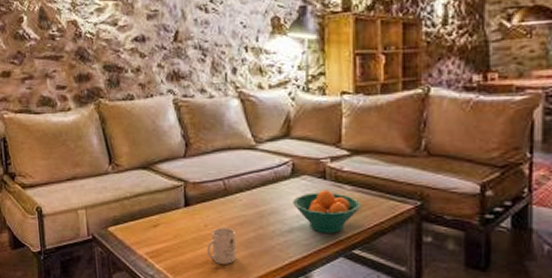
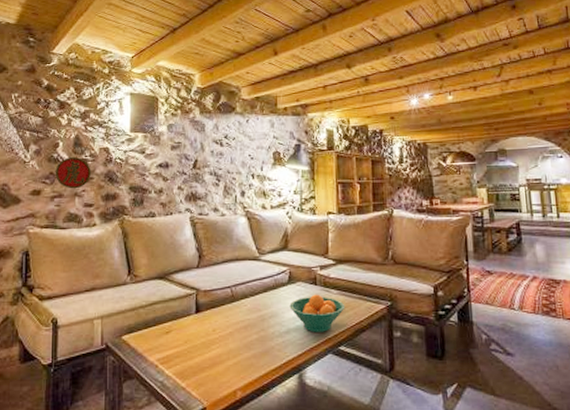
decorative plate: none [22,32,61,70] -> present [55,156,91,189]
mug: present [206,228,236,264] -> none [214,331,240,366]

